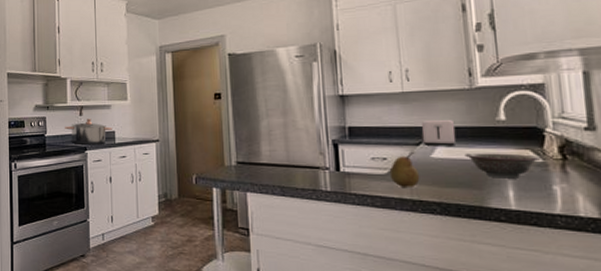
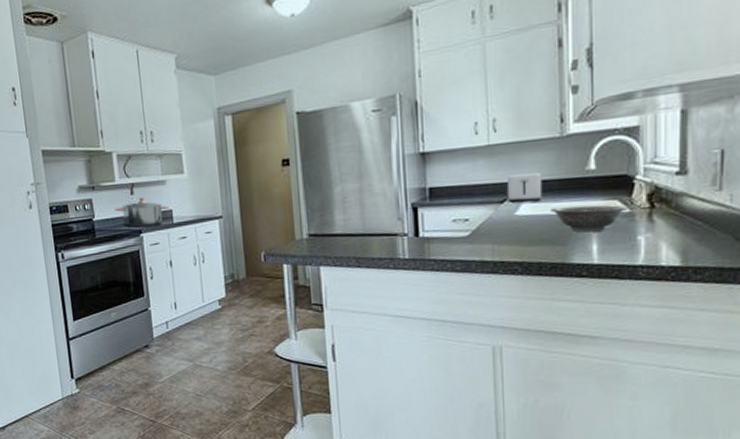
fruit: present [389,151,420,189] -> none [471,210,503,250]

